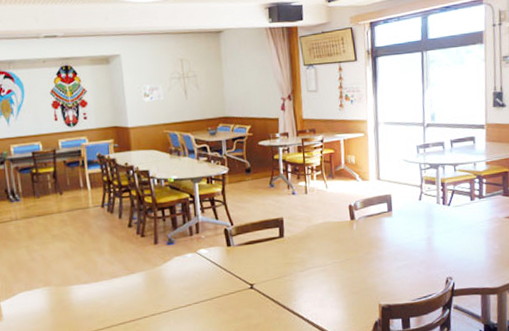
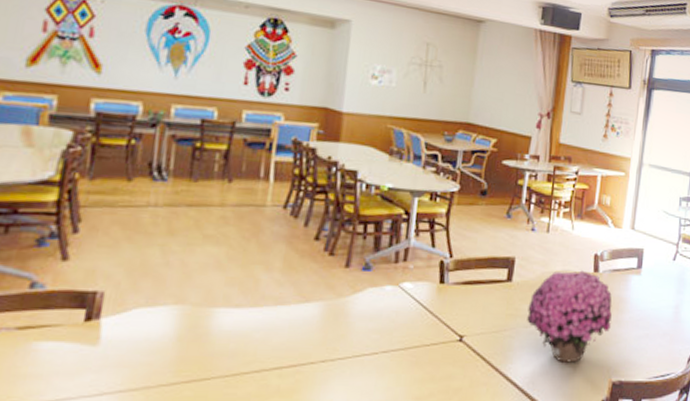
flower: none [300,220,373,296] -> present [527,270,612,363]

